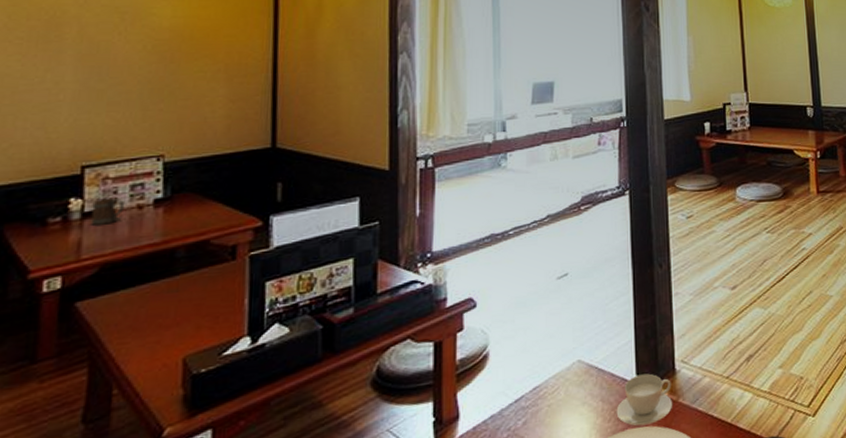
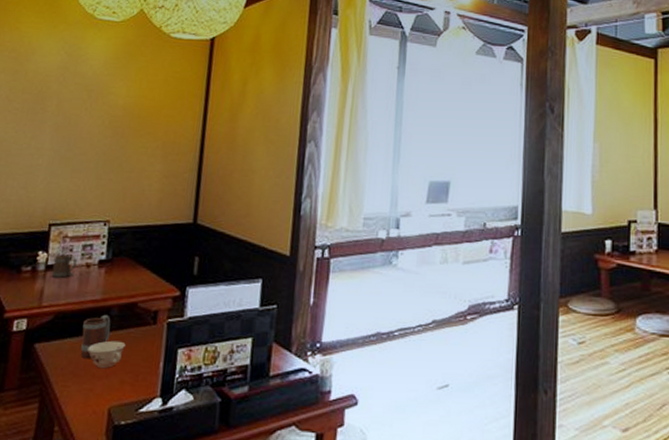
beer mug: none [139,257,178,310] -> present [81,314,111,359]
teacup: none [149,283,199,317] -> present [87,340,126,369]

